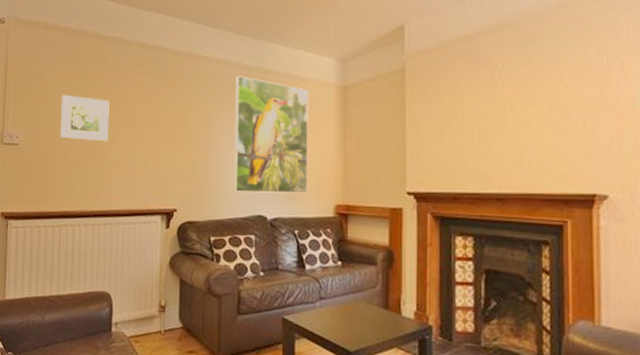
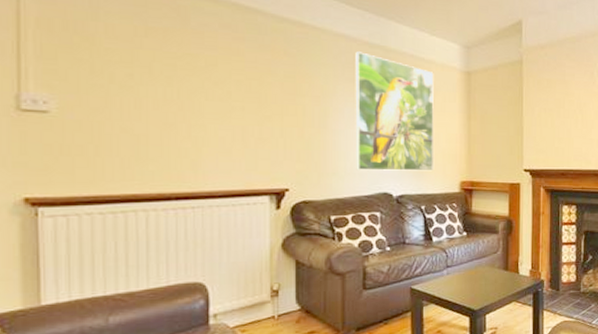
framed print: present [60,94,110,142] -> none [117,53,193,114]

